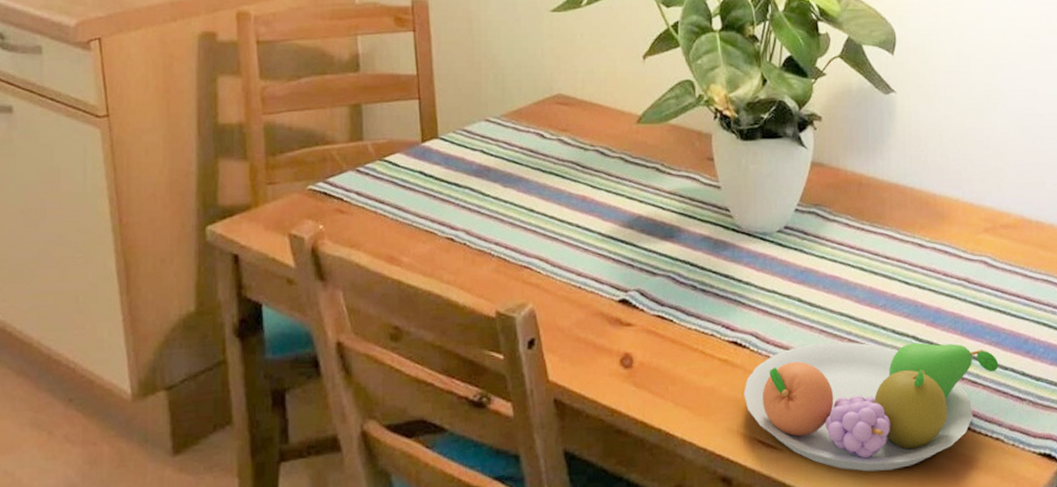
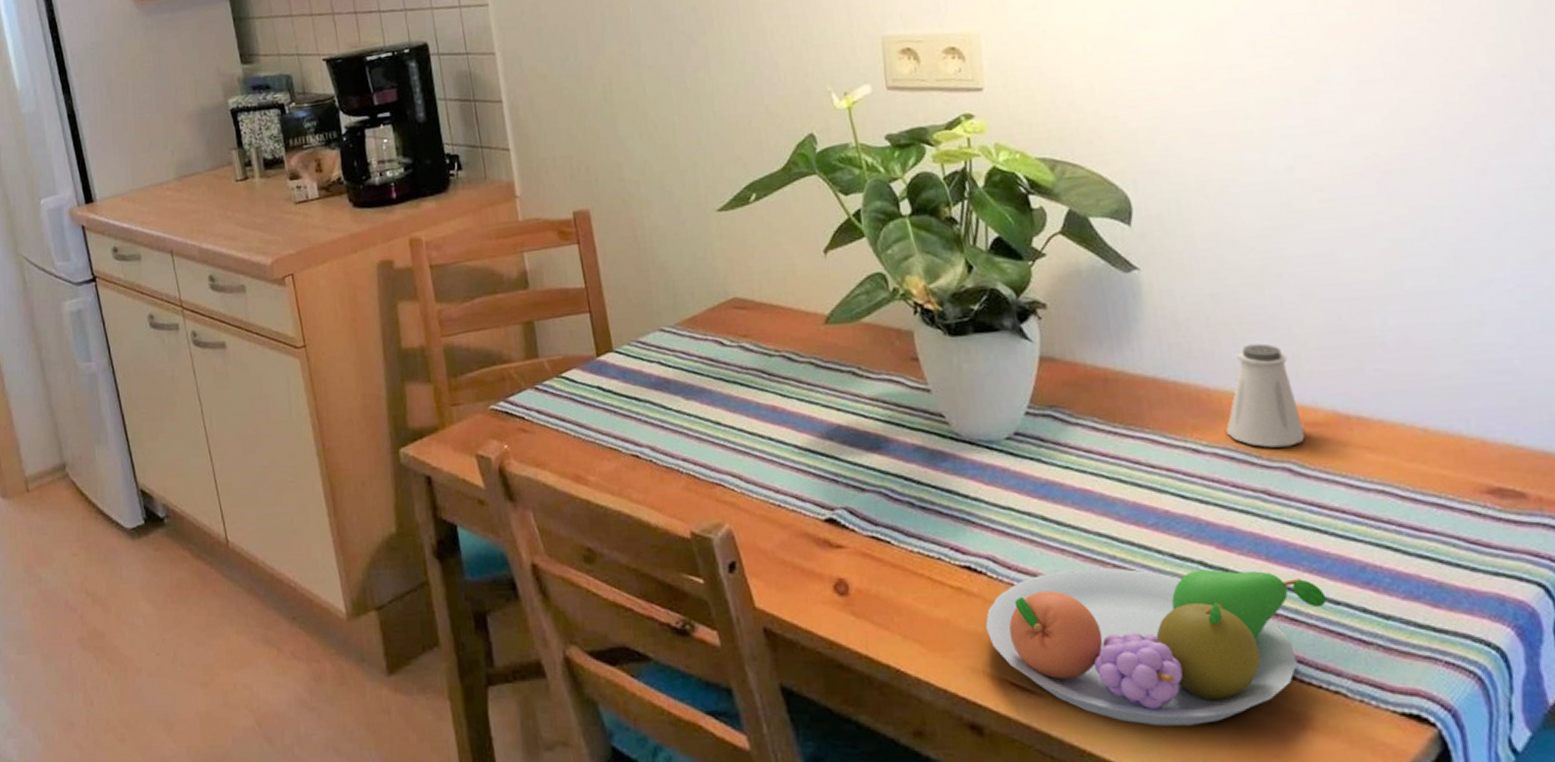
saltshaker: none [944,159,1000,244] -> present [1226,343,1306,448]

